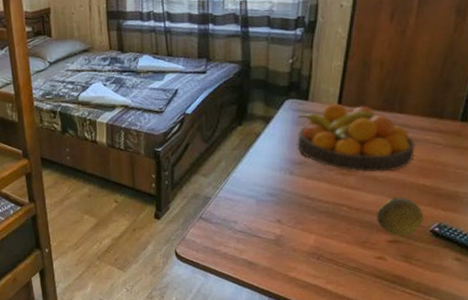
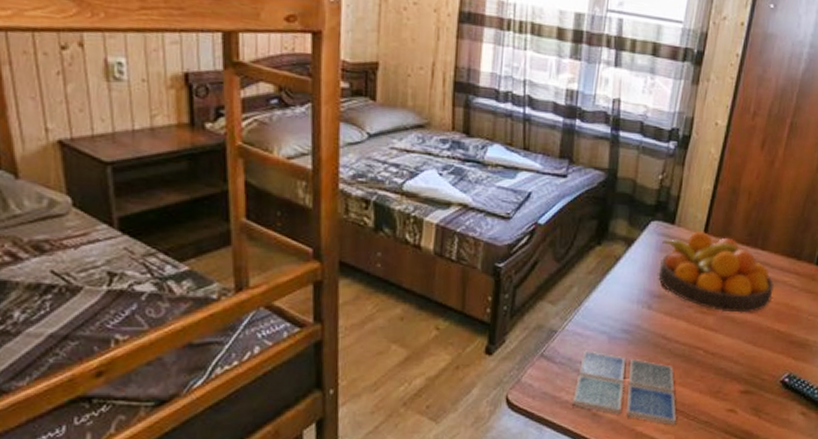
drink coaster: none [230,212,326,271] -> present [573,350,676,425]
fruit: present [377,197,424,235] -> none [731,342,776,385]

